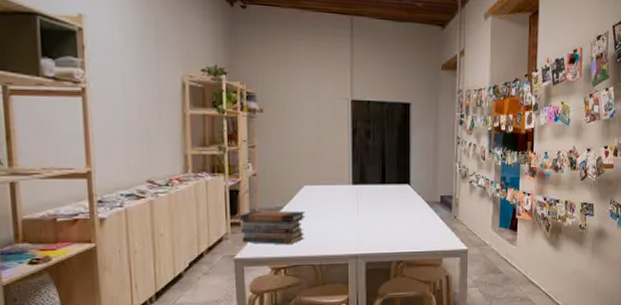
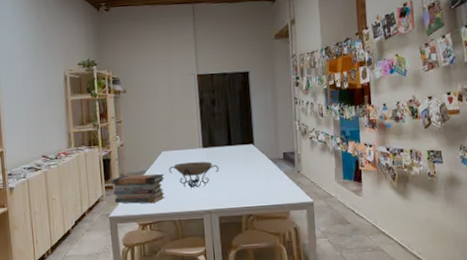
decorative bowl: none [311,199,370,230] -> present [169,161,219,189]

